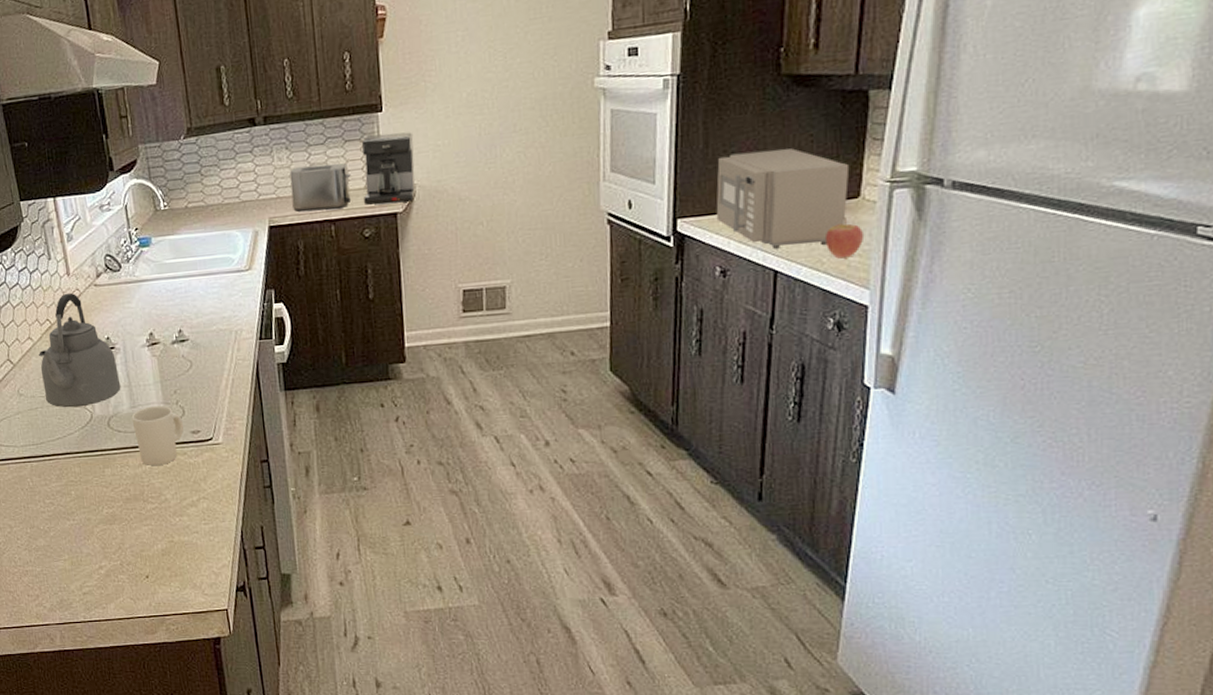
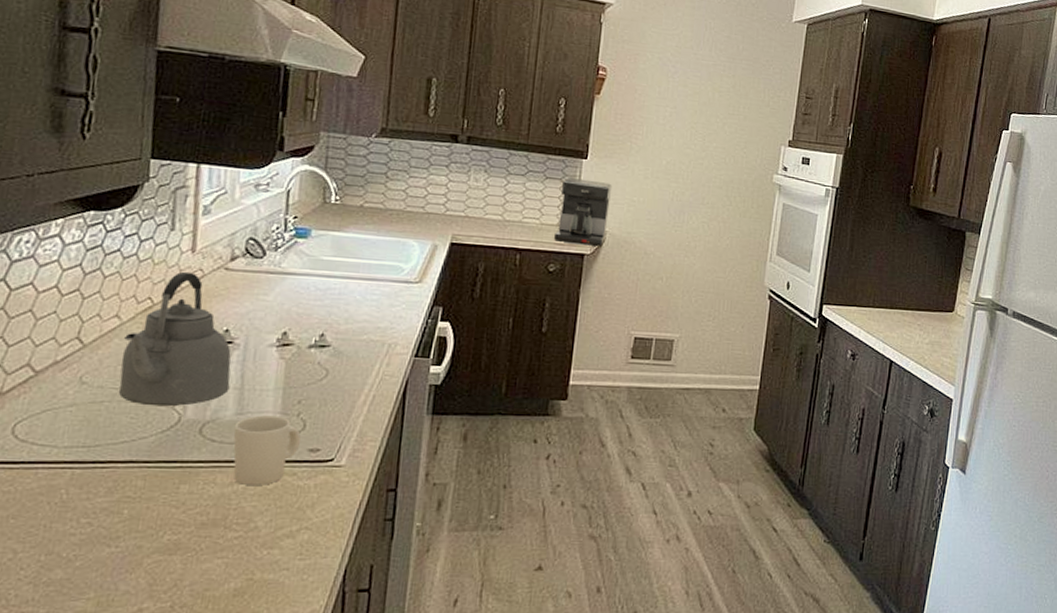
toaster: present [290,163,352,212] -> none [480,191,546,241]
microwave: present [716,148,850,249] -> none [852,259,949,346]
fruit: present [824,217,865,259] -> none [927,326,955,358]

